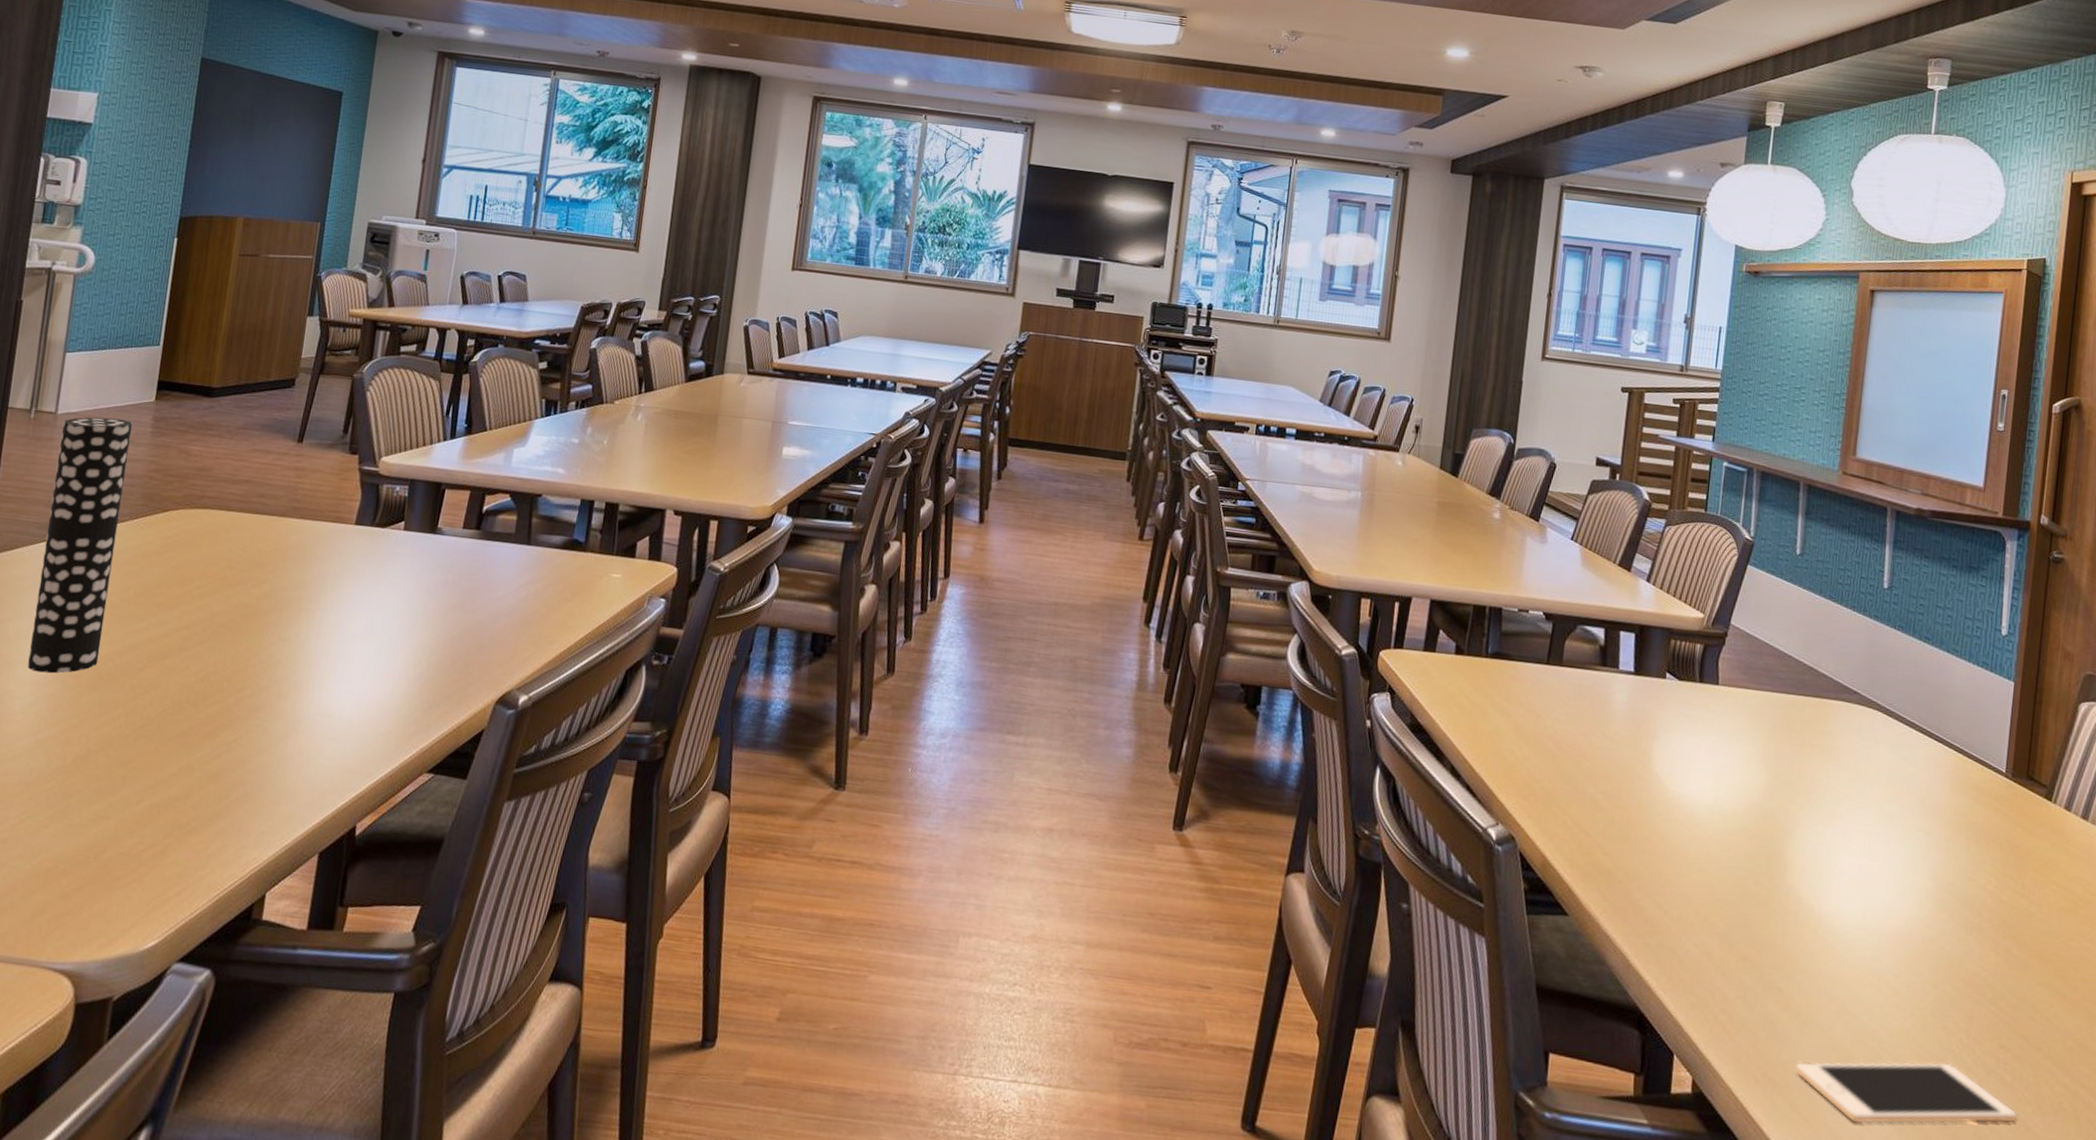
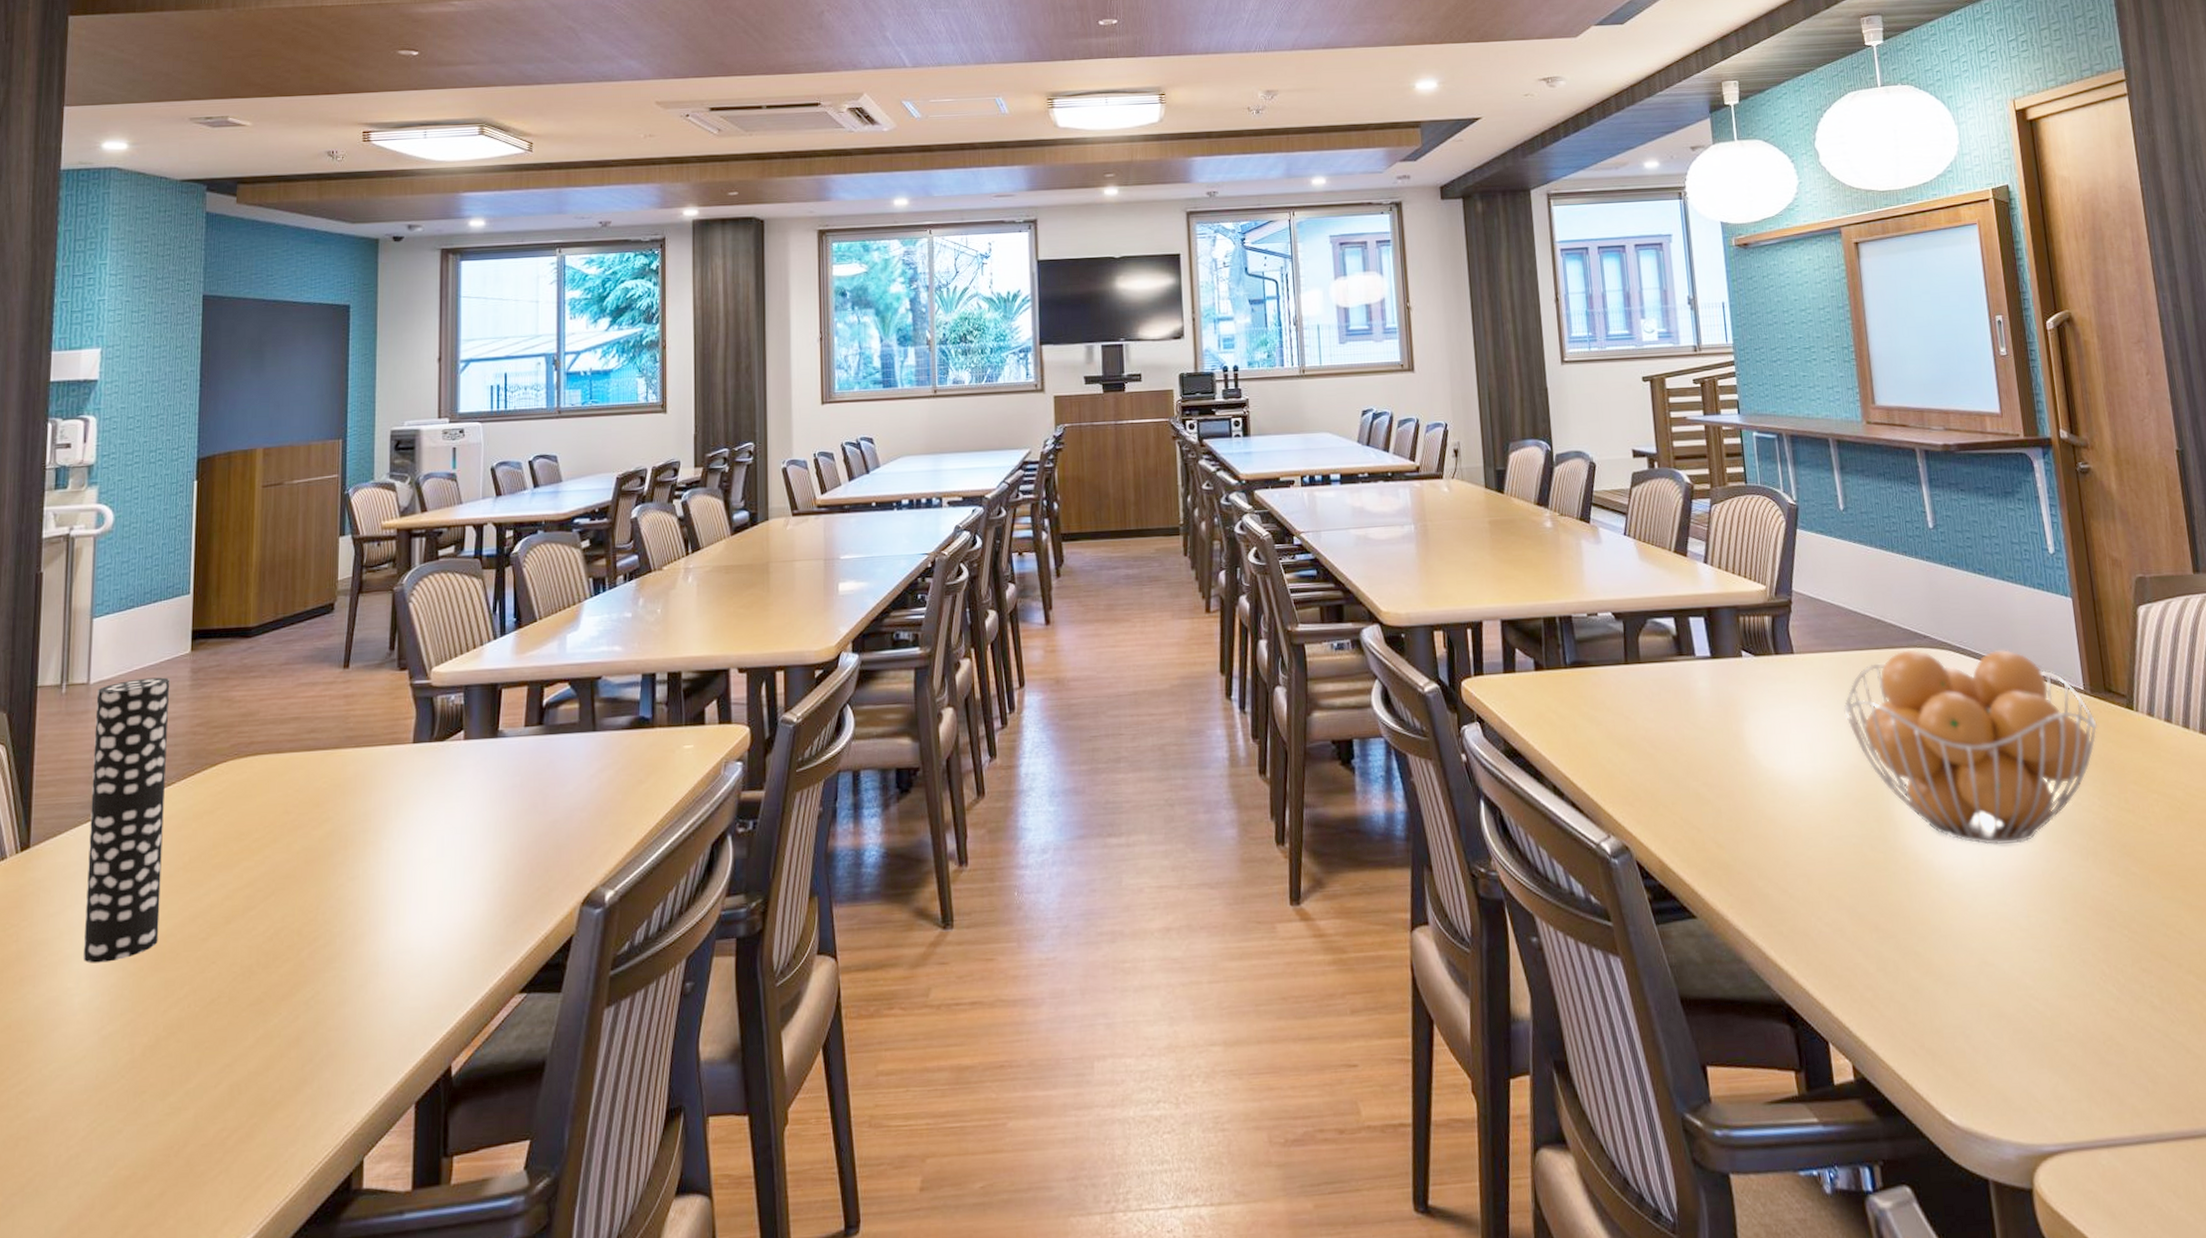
fruit basket: none [1757,701,2011,907] -> present [1843,650,2098,845]
cell phone: present [1795,1062,2017,1124] -> none [1949,997,2175,1079]

